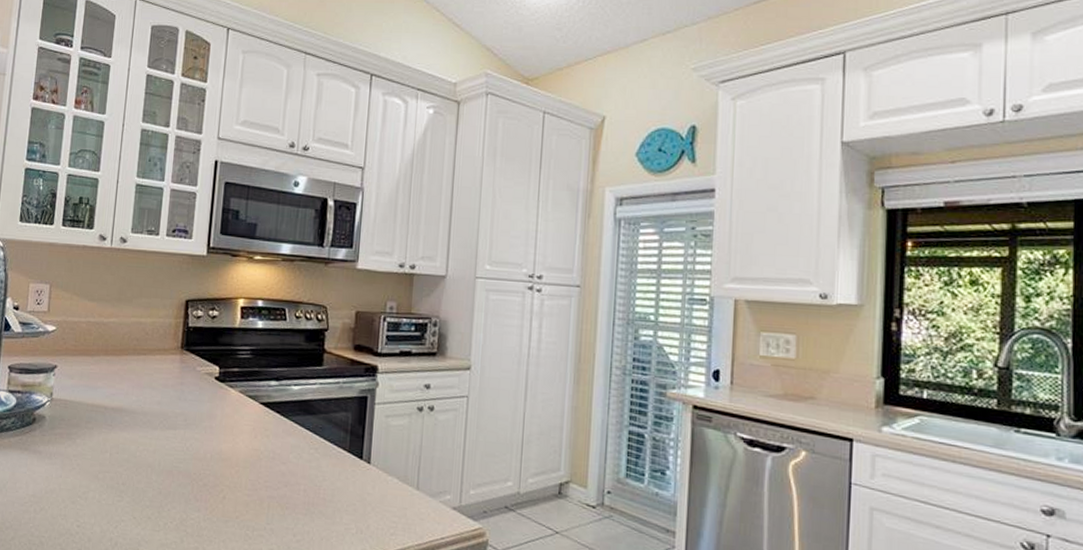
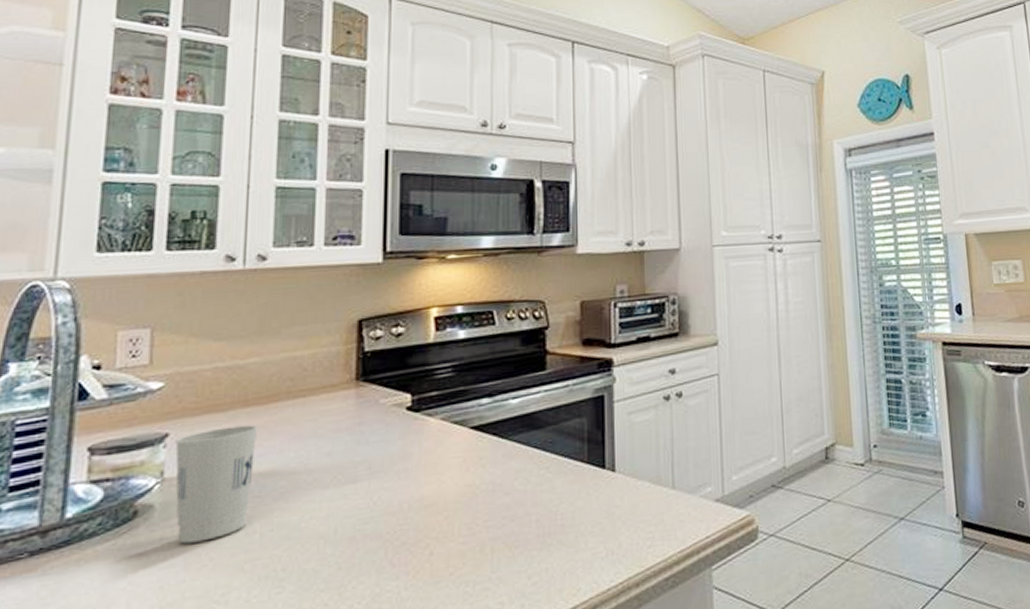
cup: none [58,368,113,451] -> present [175,425,257,544]

